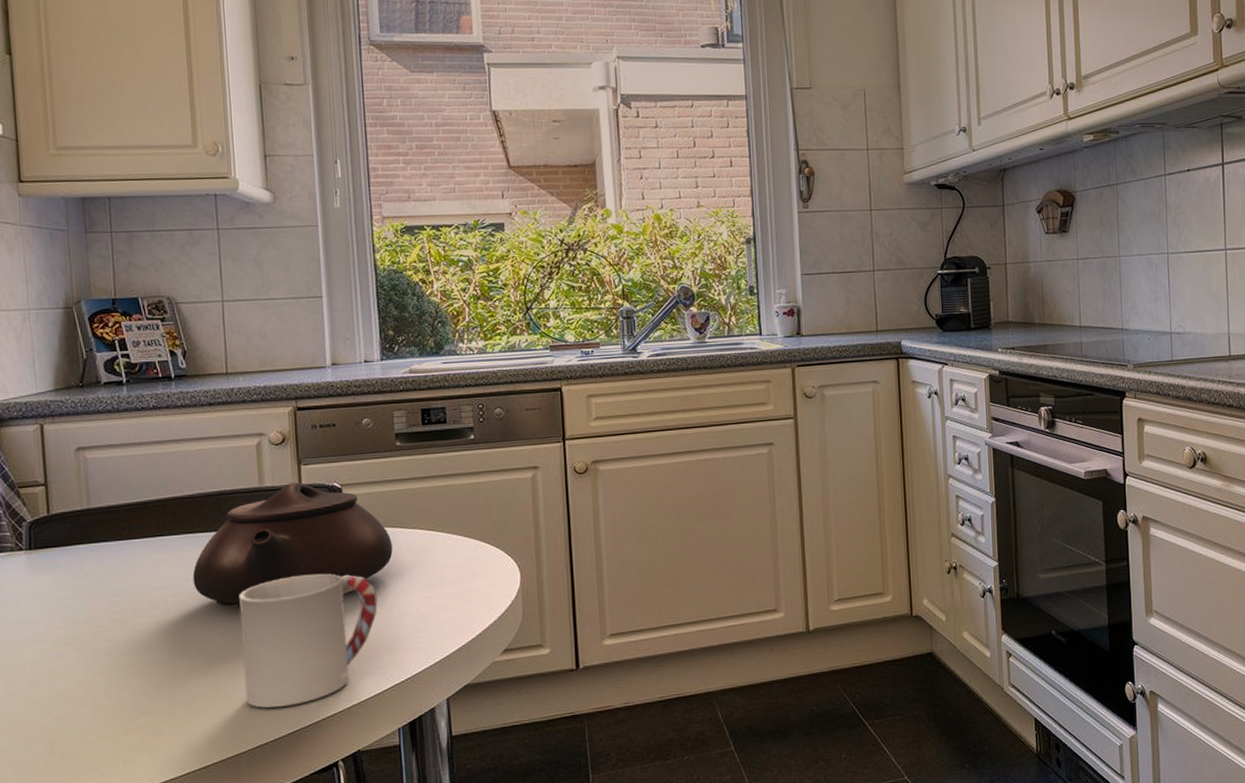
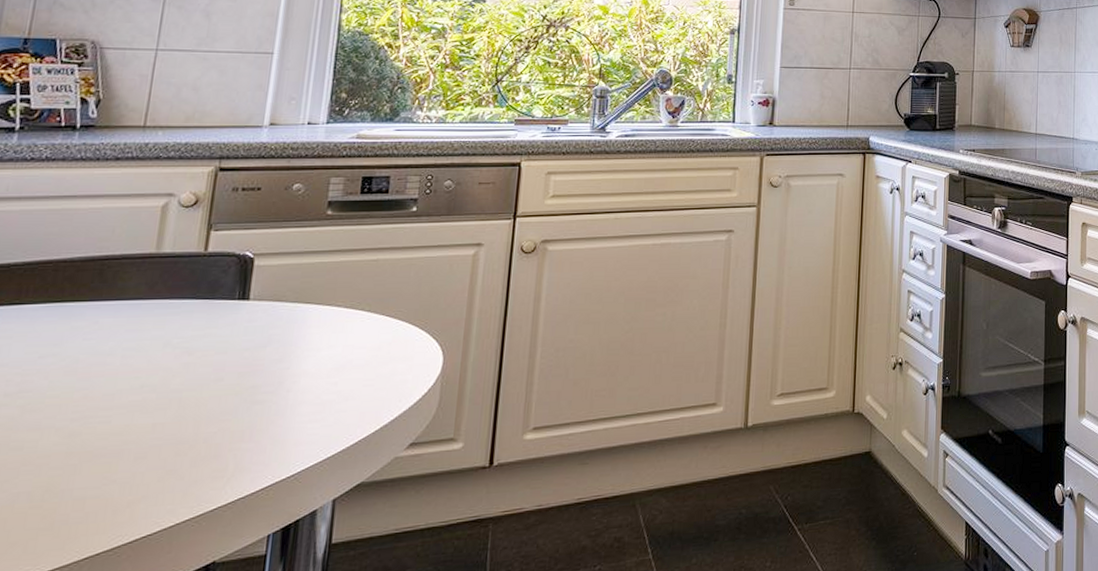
teapot: present [192,482,393,607] -> none [48,248,302,389]
cup: present [239,573,378,708] -> none [84,353,272,511]

